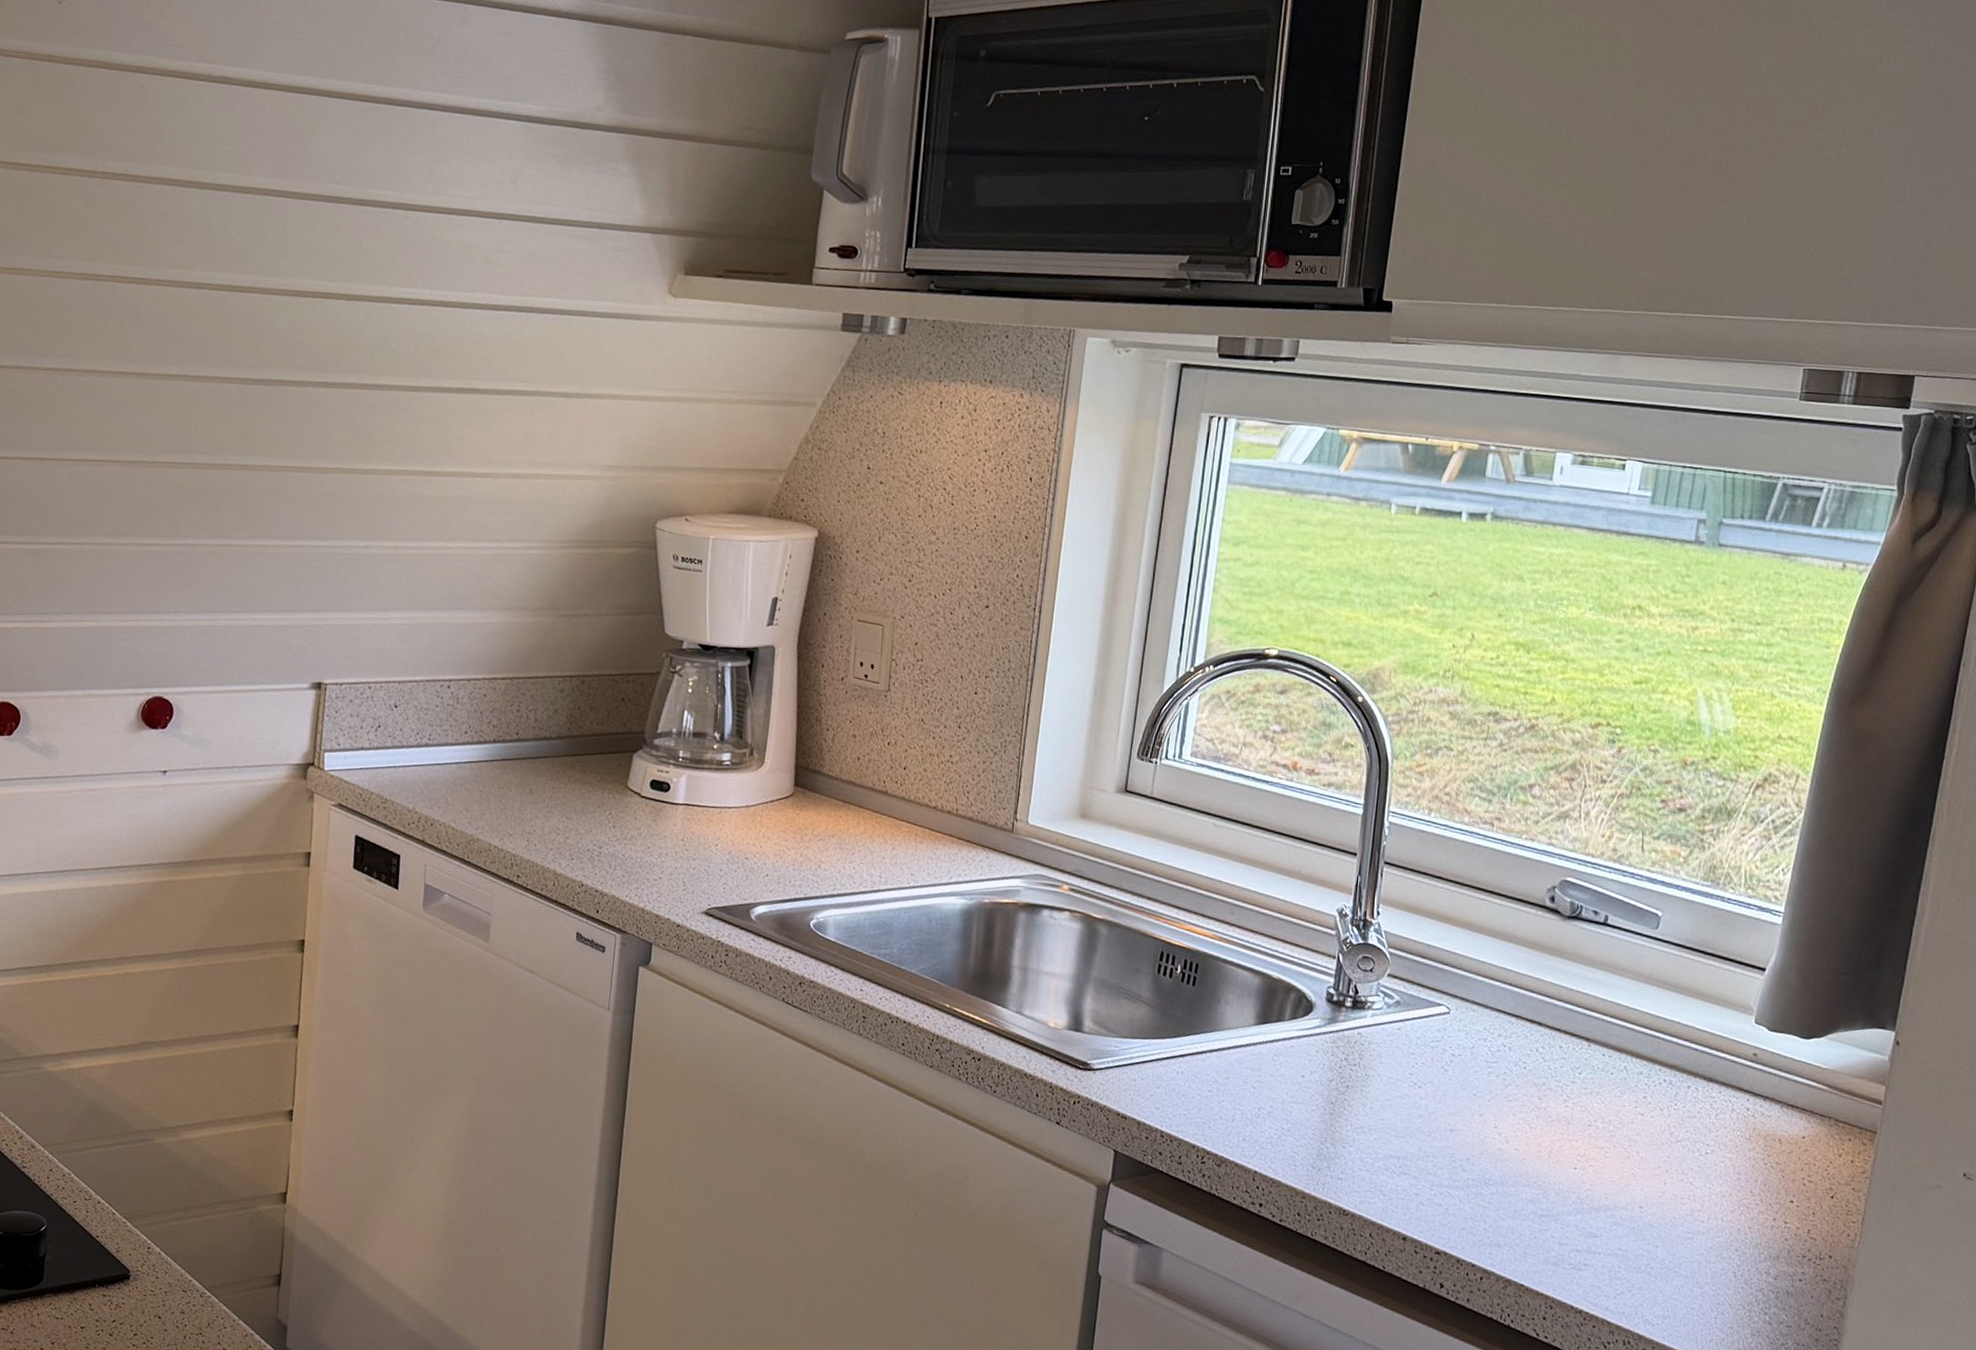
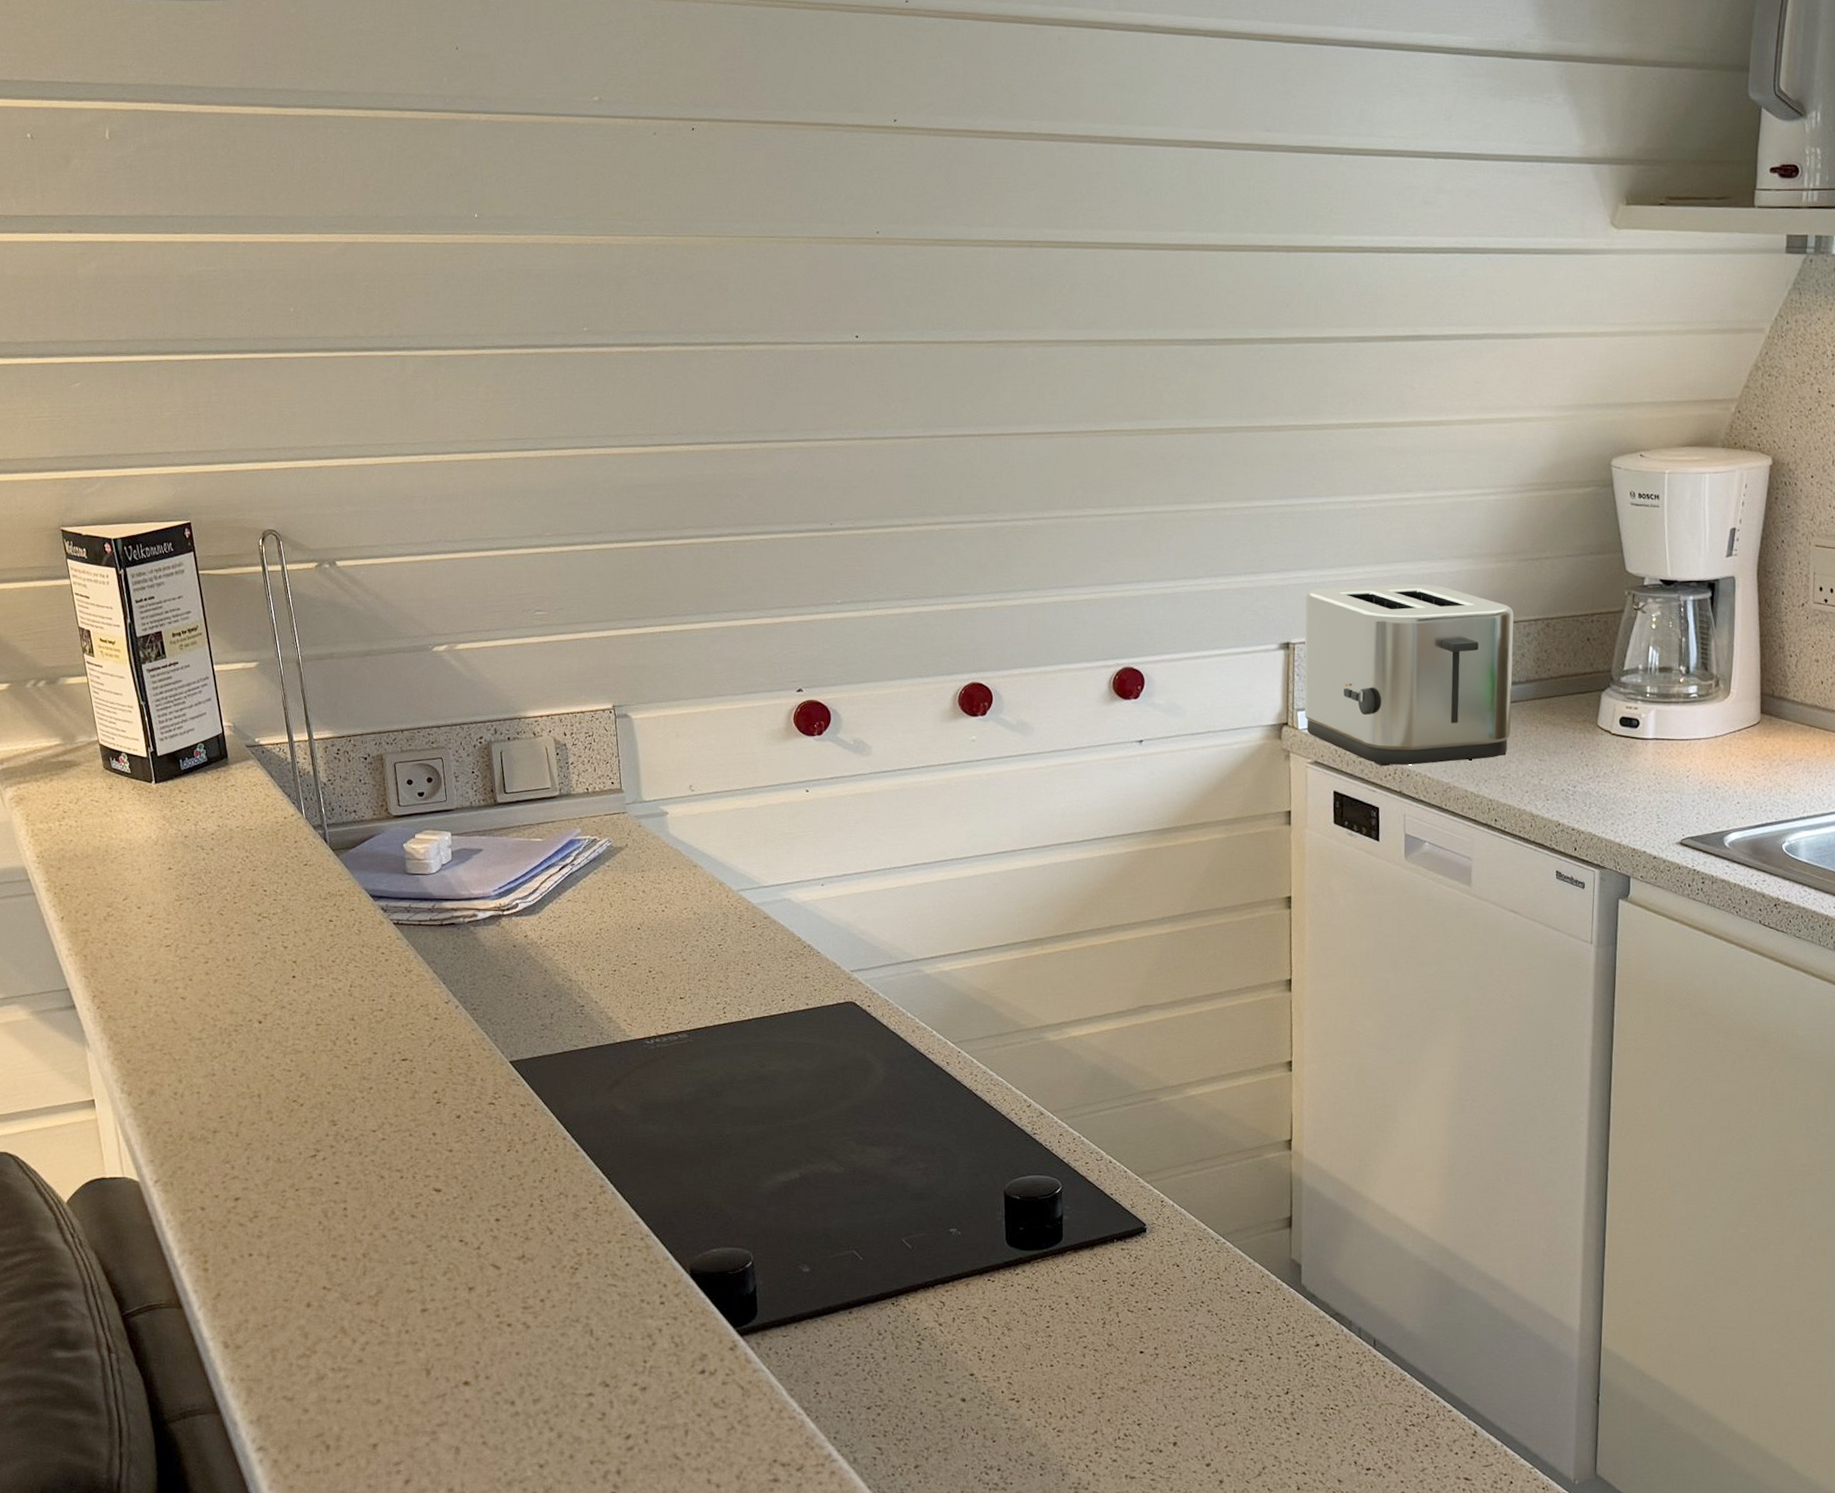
toaster: none [331,630,549,815] -> present [1304,583,1514,767]

